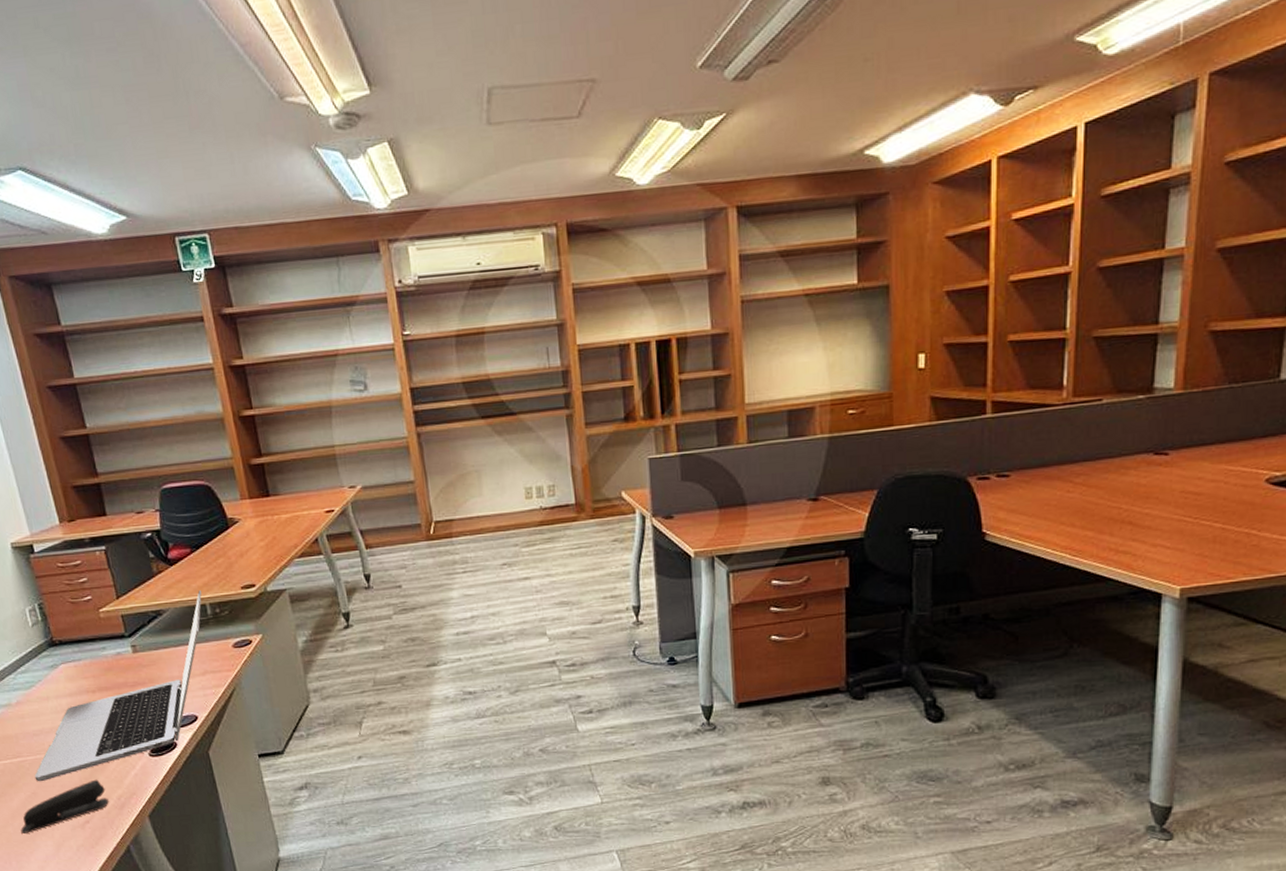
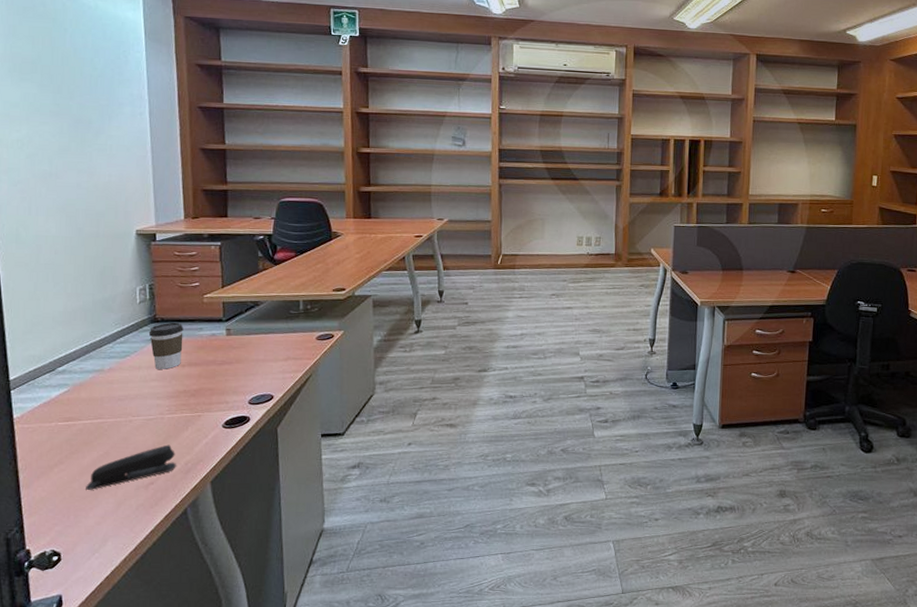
laptop: present [34,591,202,782] -> none [110,289,299,443]
coffee cup: none [48,643,91,698] -> present [148,322,184,369]

